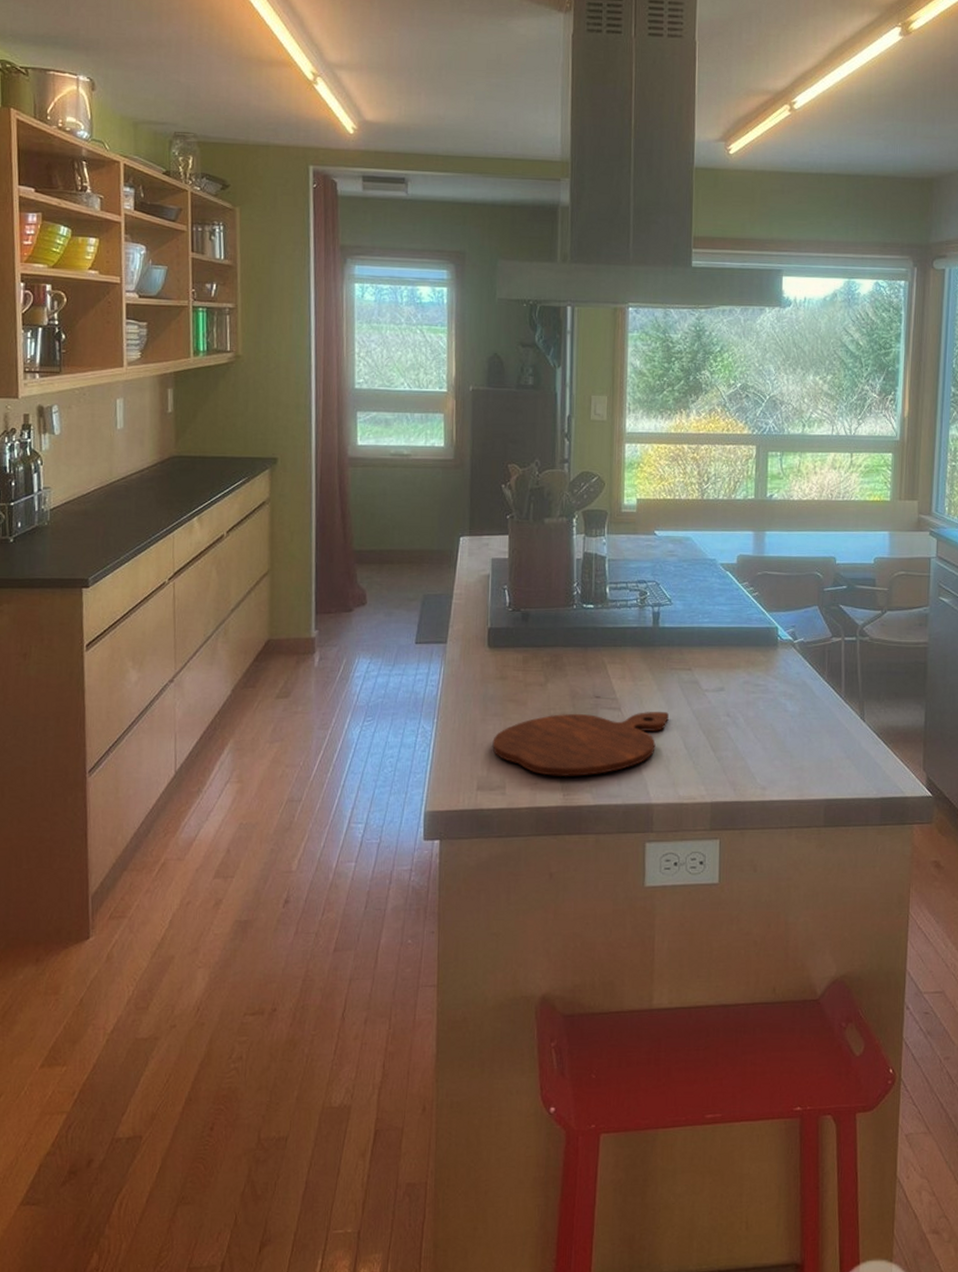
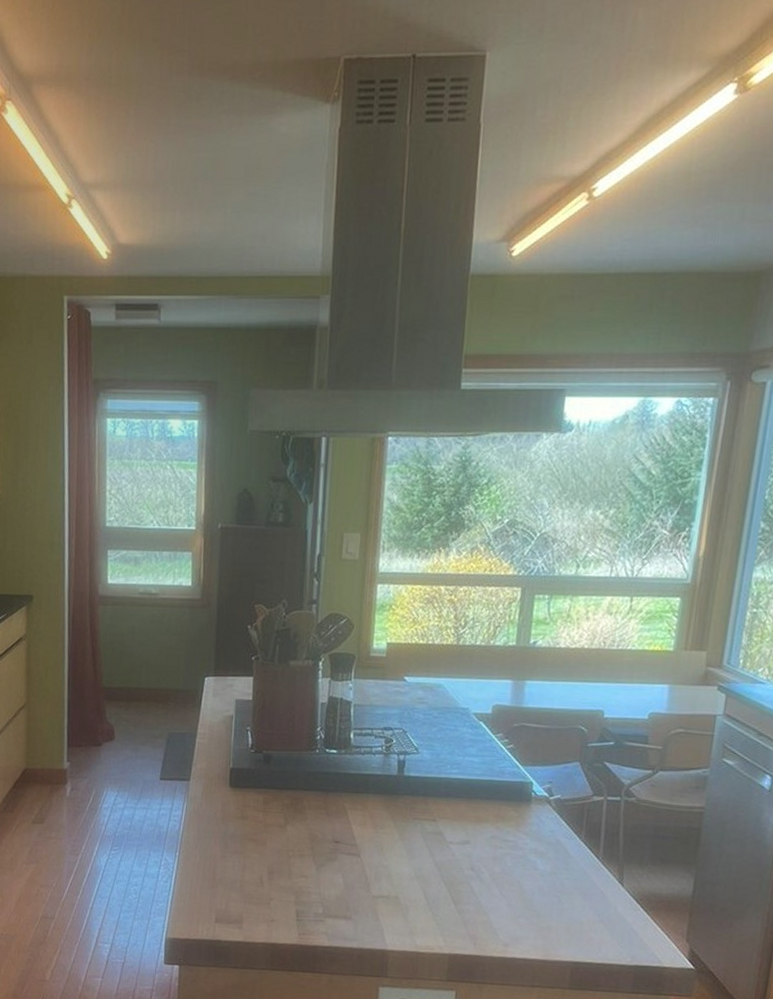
cutting board: present [492,712,669,776] -> none [231,856,410,918]

